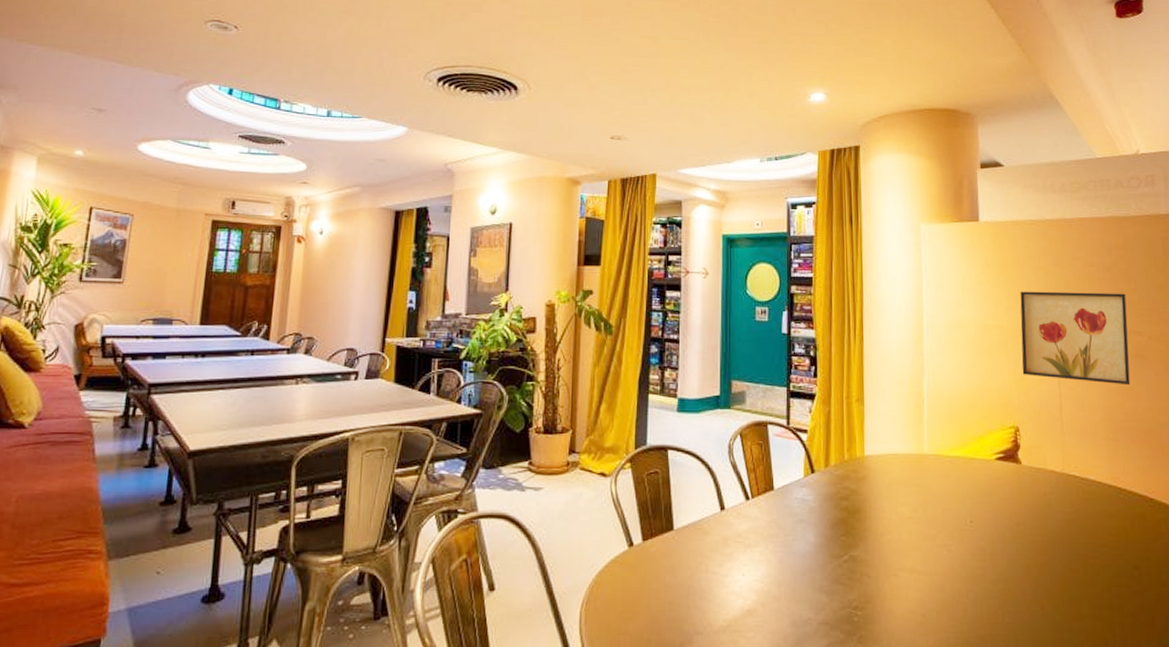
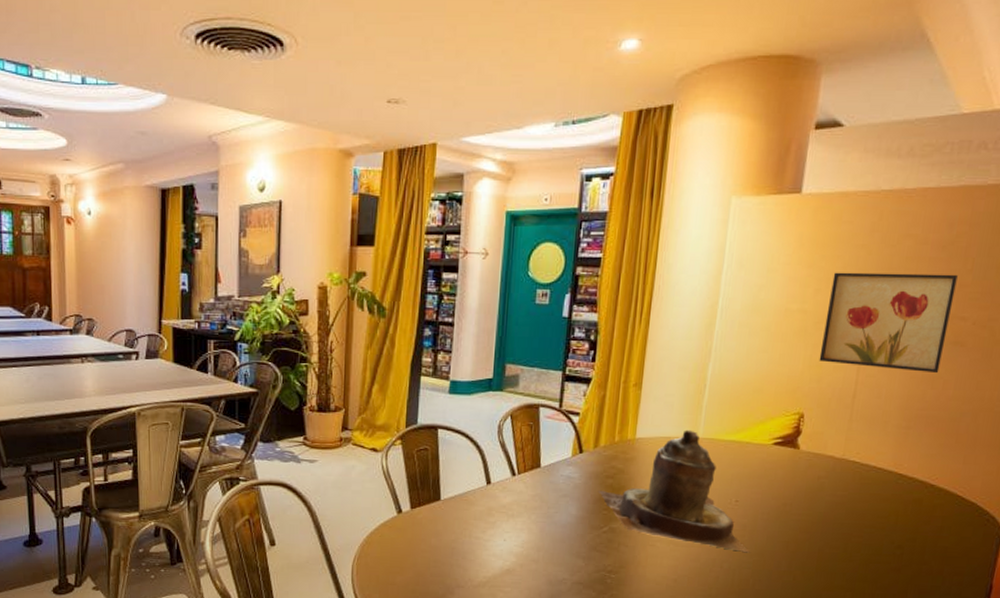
teapot: none [833,446,993,580] -> present [598,430,750,553]

